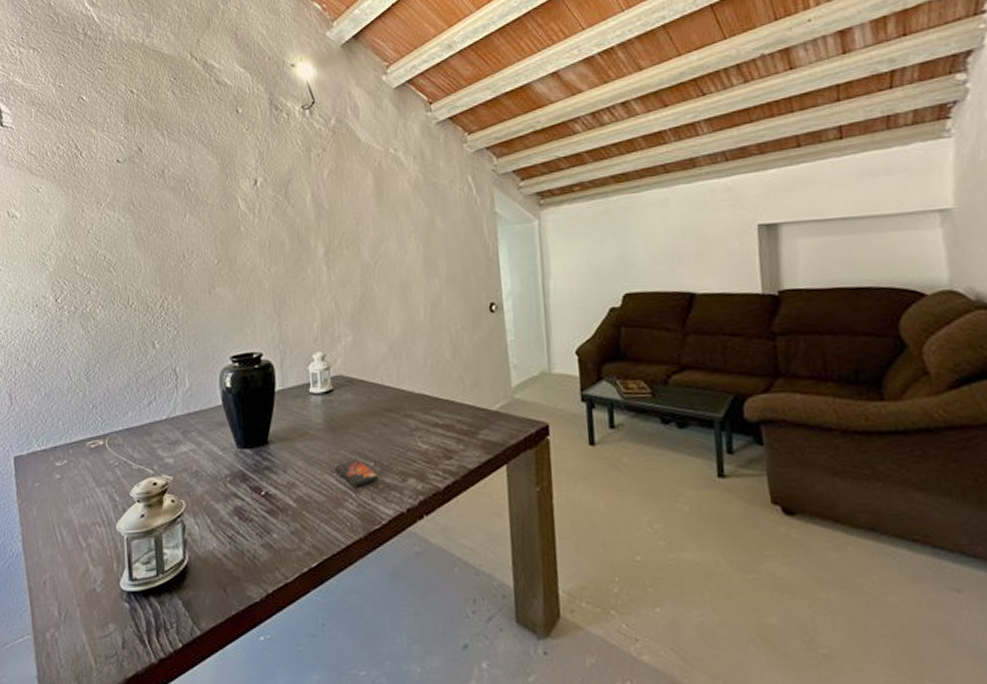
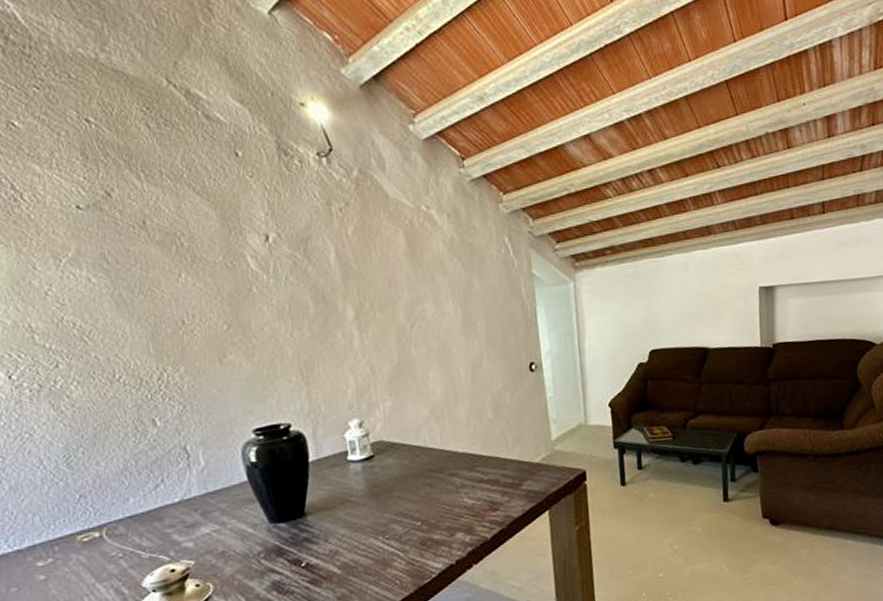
smartphone: present [334,459,380,487] -> none [380,520,427,547]

